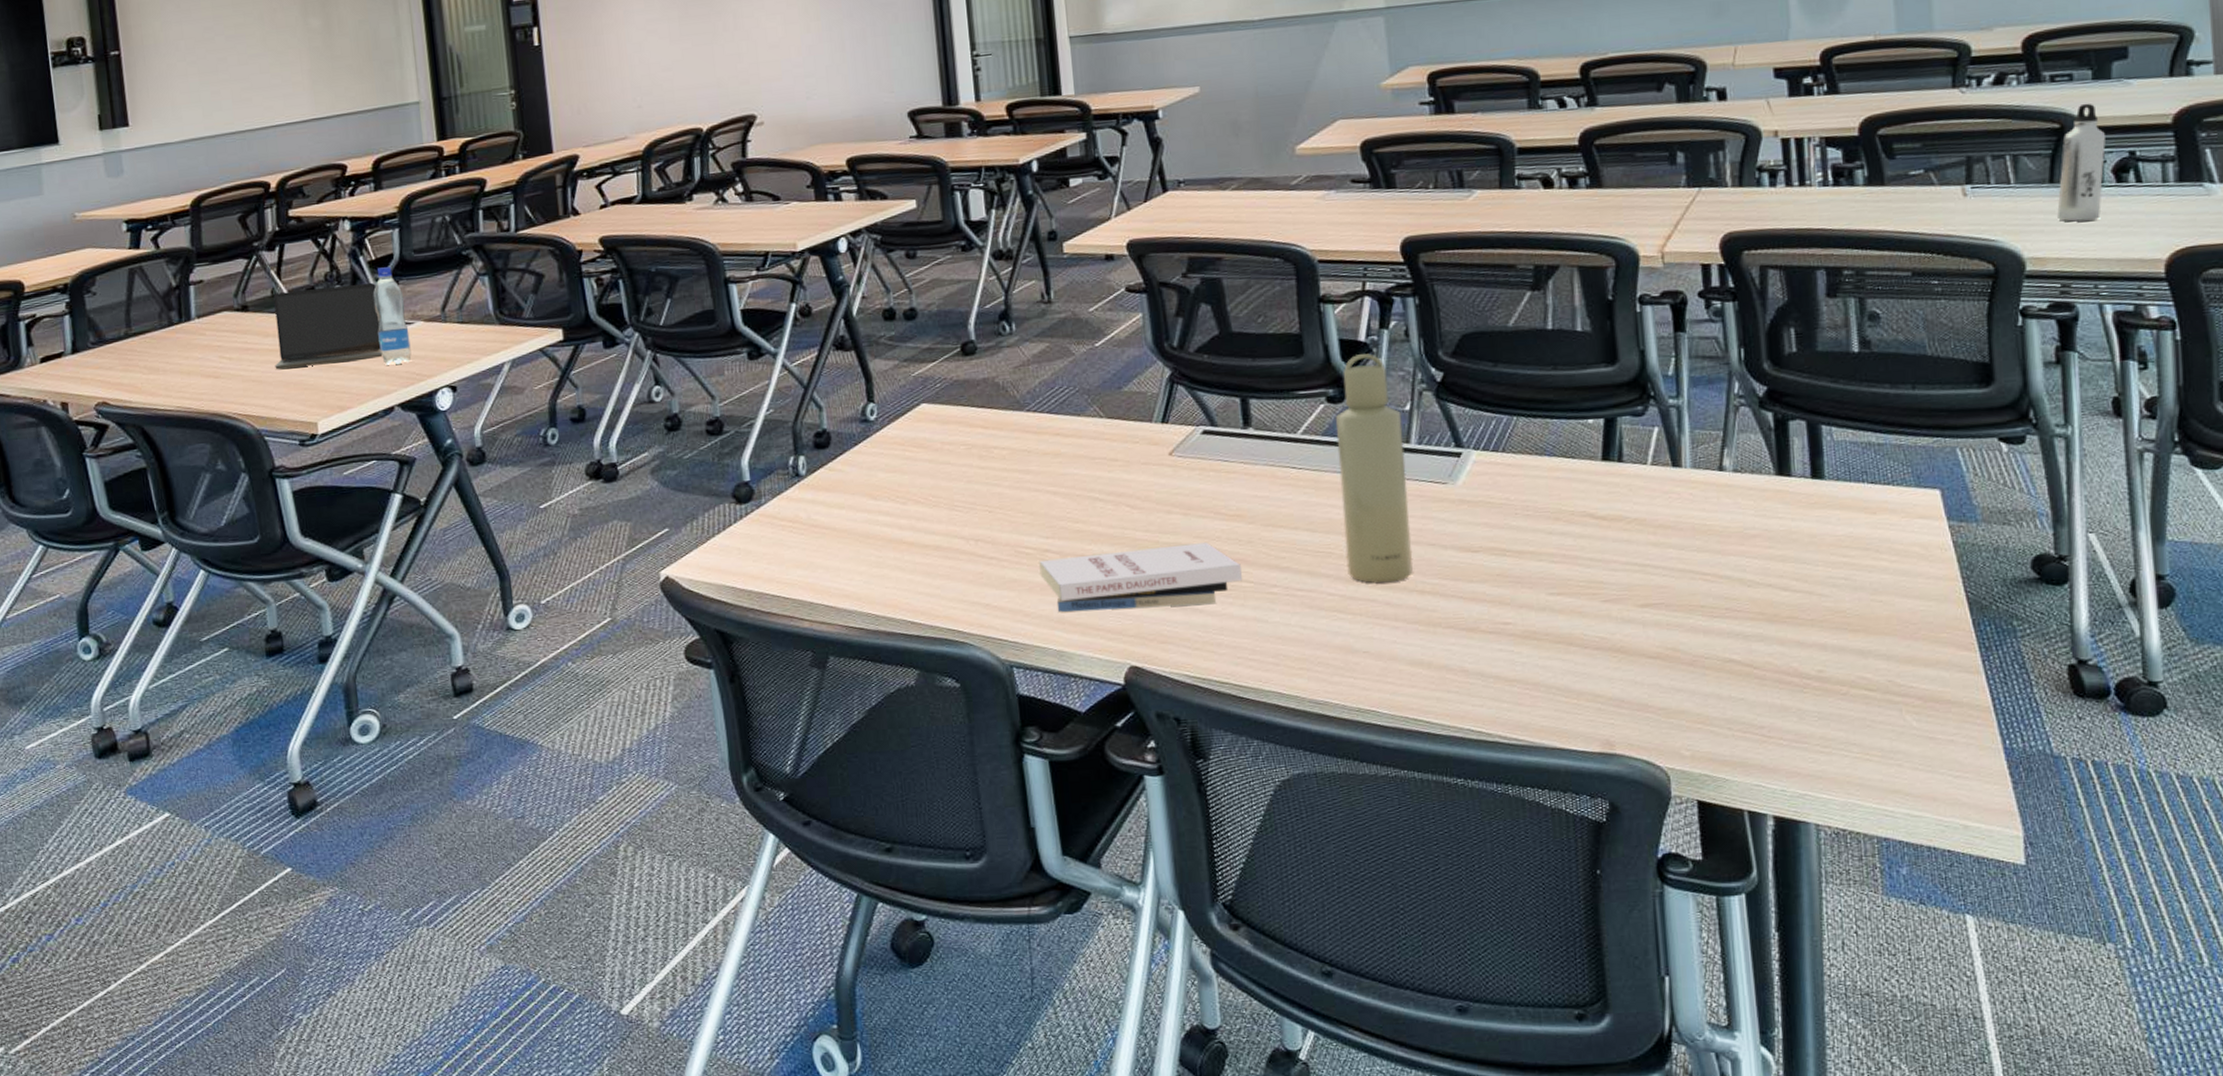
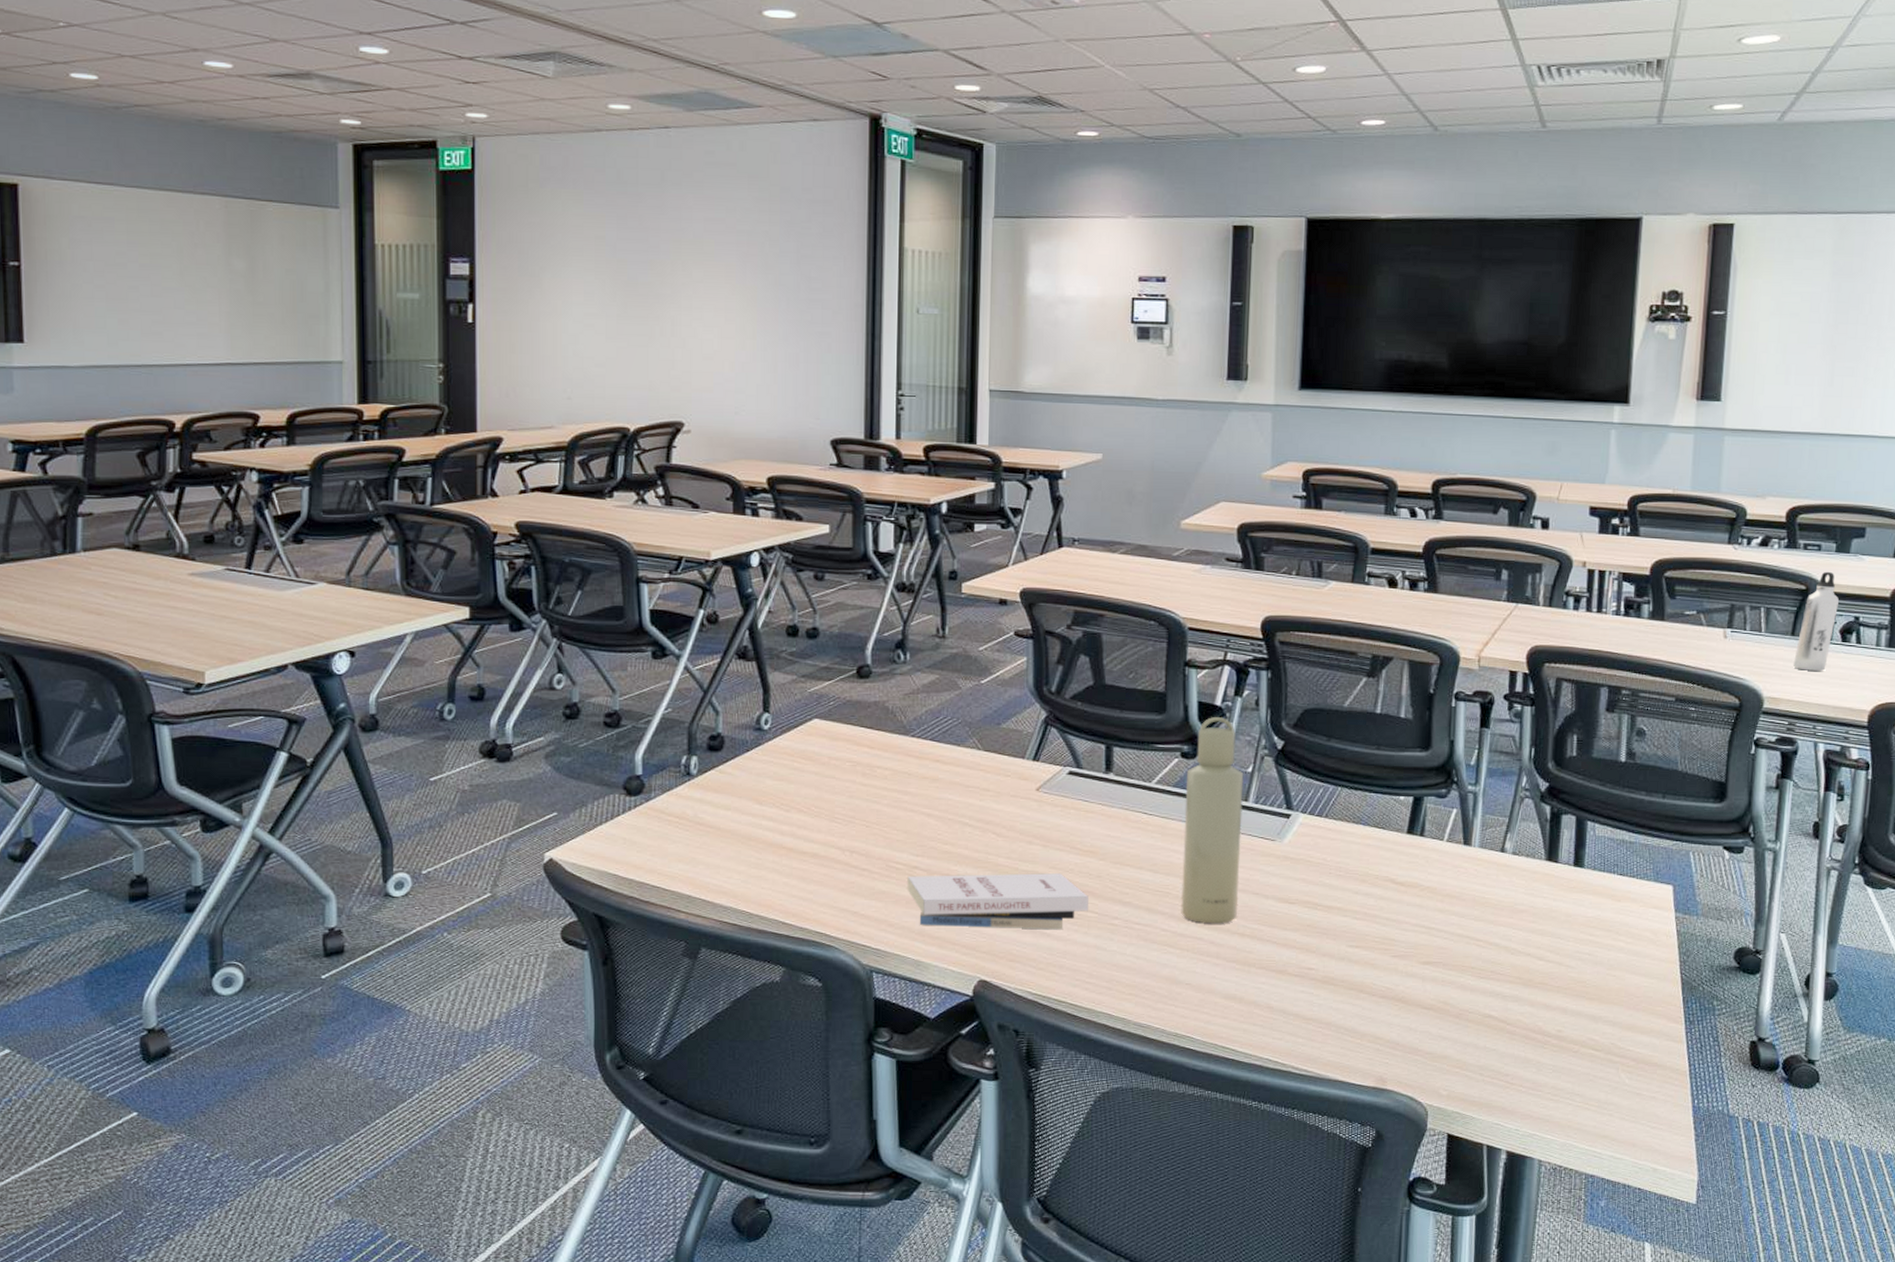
laptop: present [273,283,383,370] -> none [164,536,281,615]
bottle: present [373,267,412,365] -> none [275,524,311,624]

